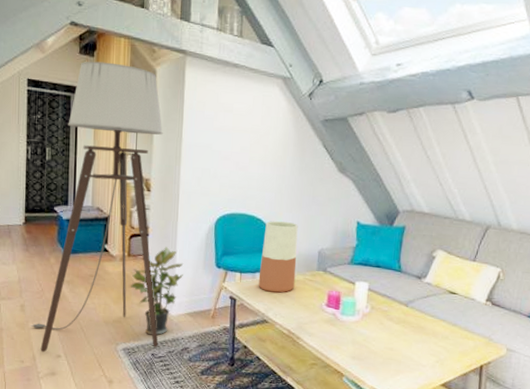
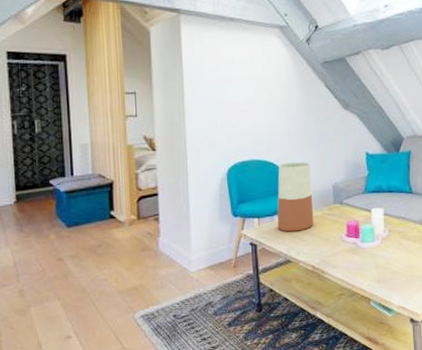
floor lamp: present [30,61,163,353] -> none [32,27,180,337]
potted plant: present [131,247,184,335] -> none [144,204,199,296]

